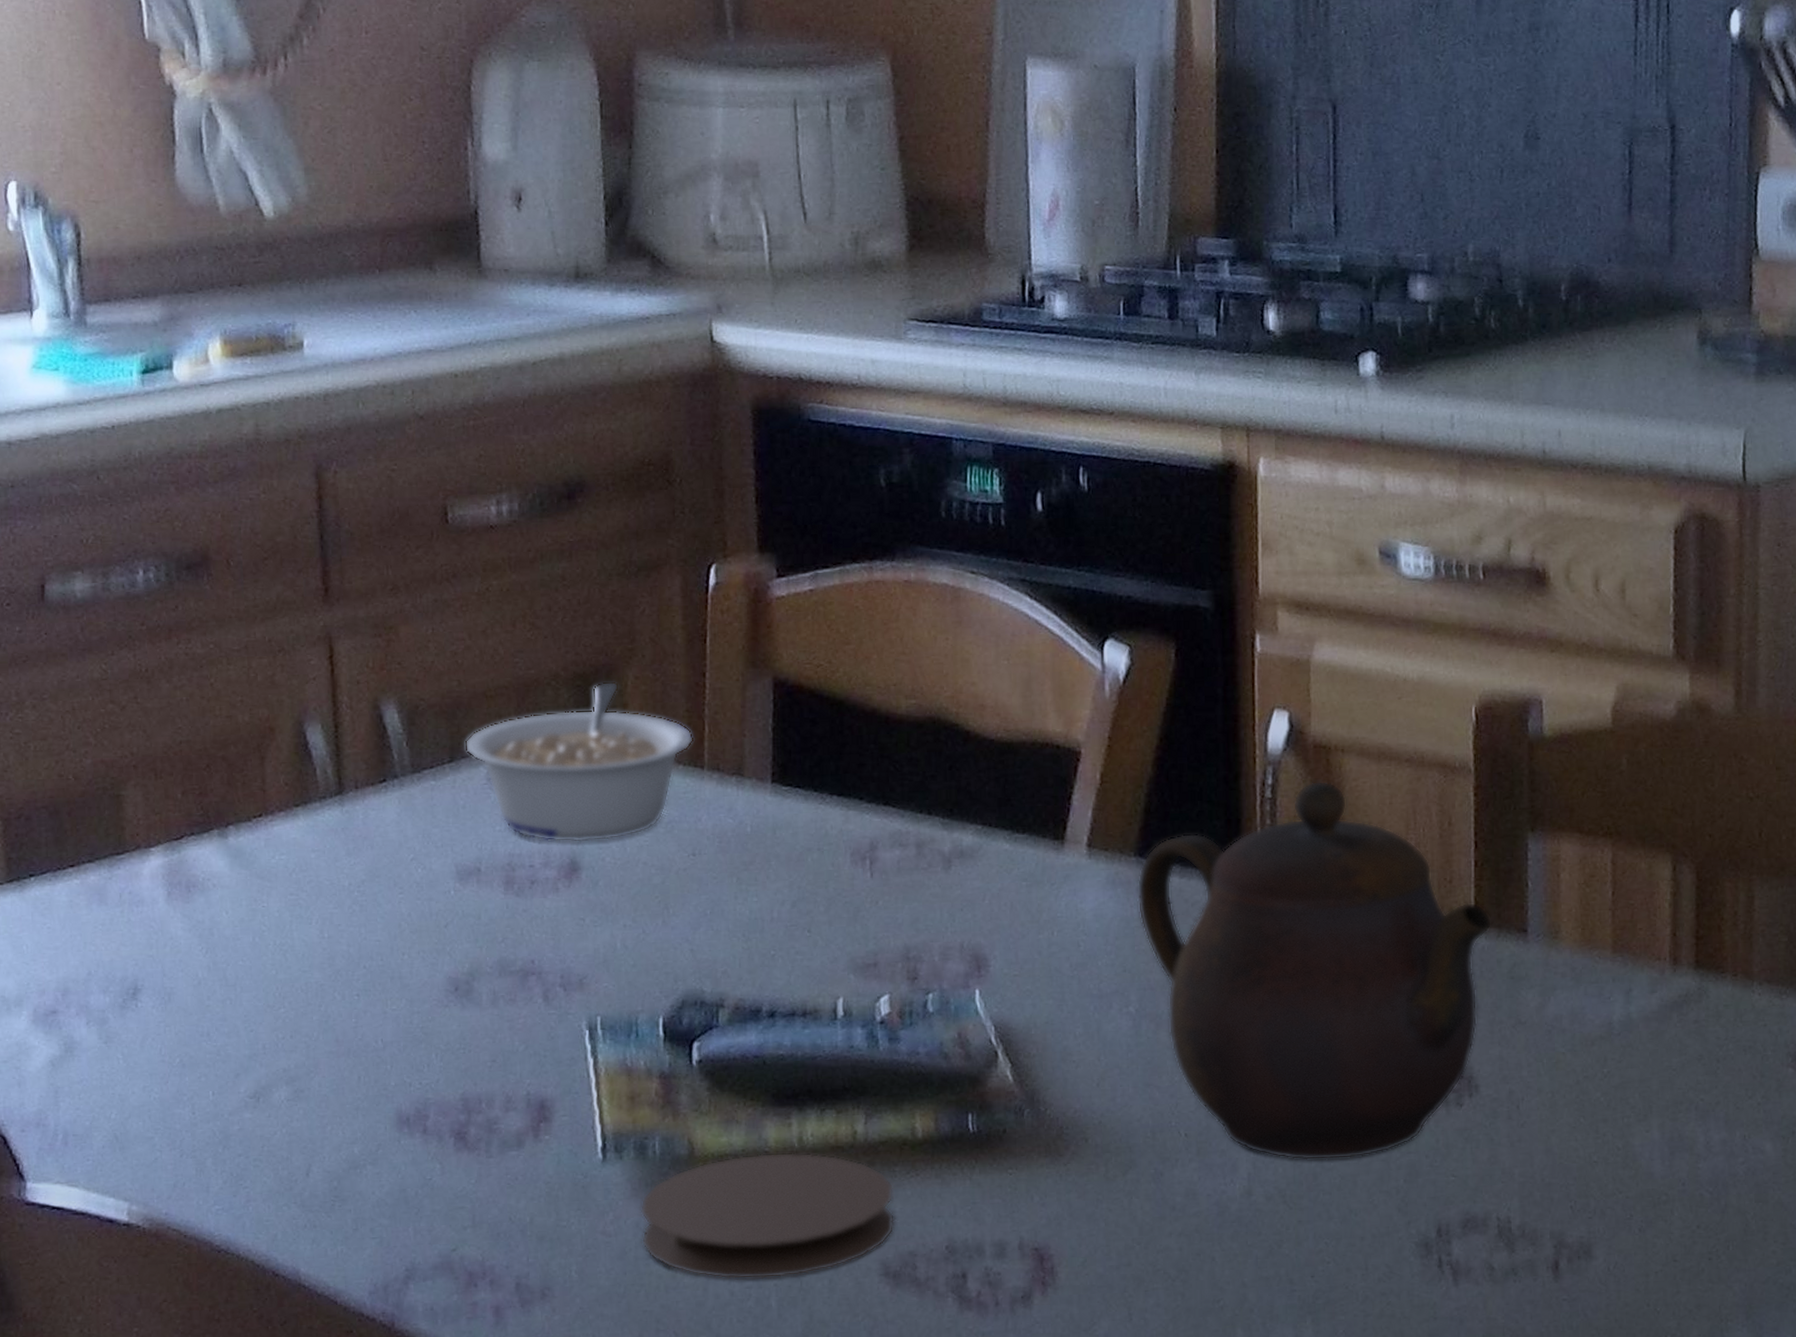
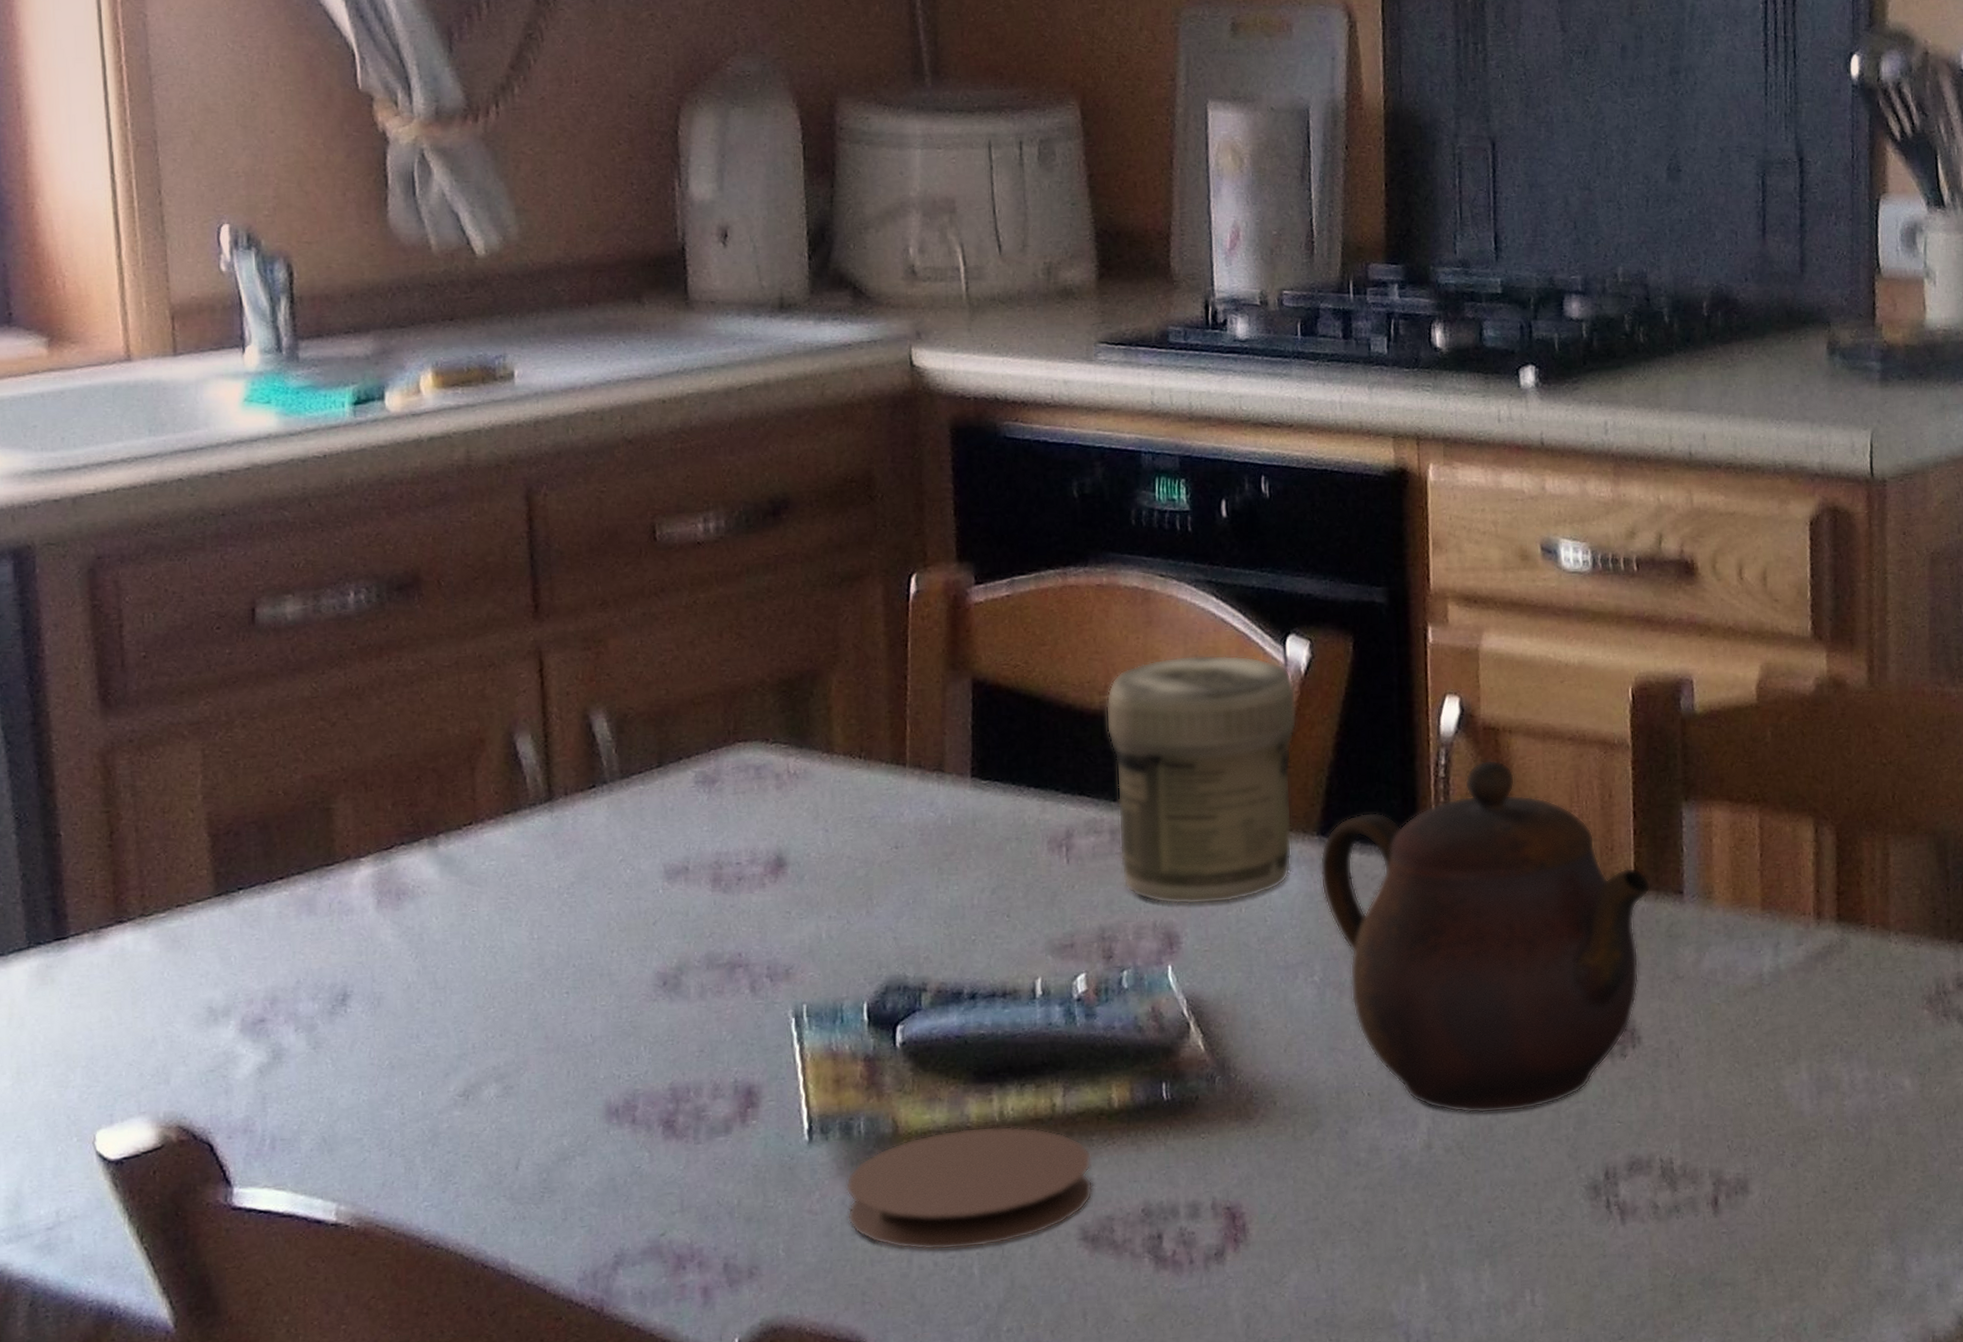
legume: present [464,681,694,843] -> none [672,686,897,840]
jar: none [912,658,1115,926] -> present [1105,654,1297,905]

